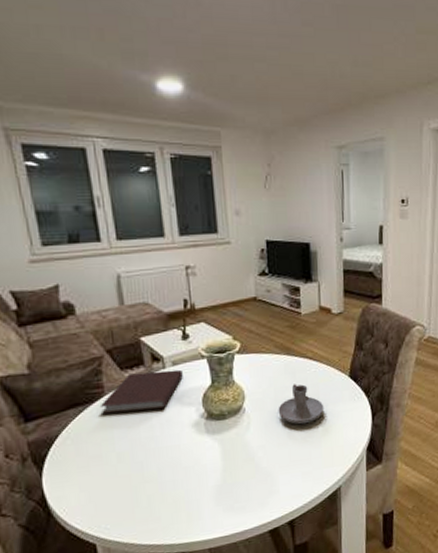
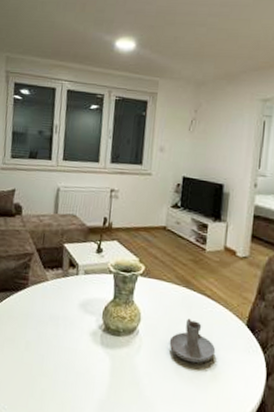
notebook: present [99,369,183,415] -> none [22,273,91,312]

